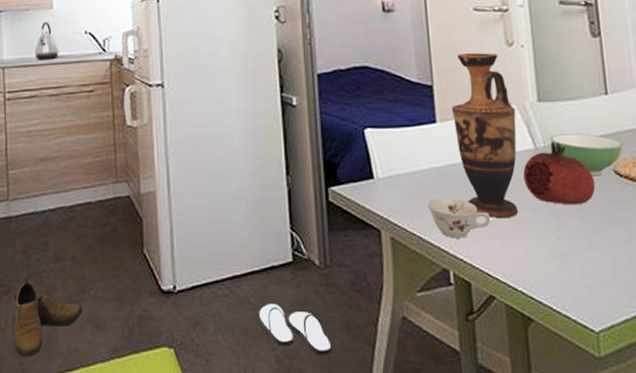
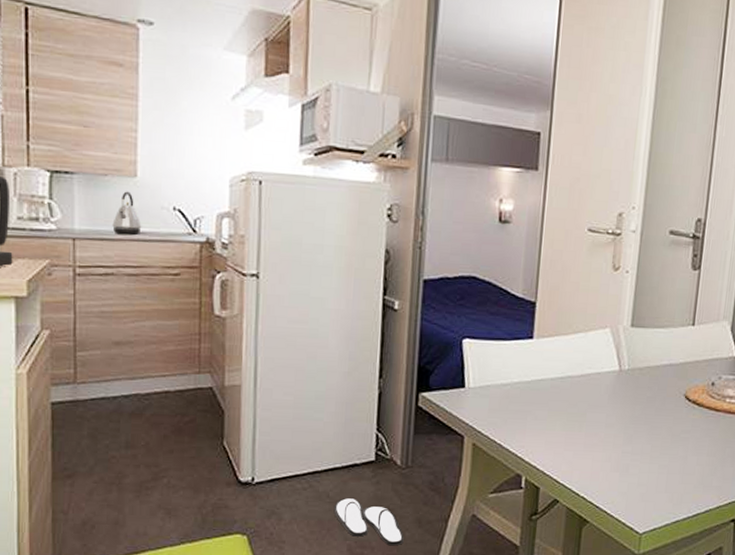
shoe: present [12,275,83,357] -> none [75,461,154,539]
teacup: present [427,198,491,238] -> none [511,410,568,448]
vase: present [451,53,519,217] -> none [549,273,610,431]
fruit: present [523,141,596,205] -> none [604,365,666,424]
bowl: present [550,134,624,176] -> none [635,359,699,400]

